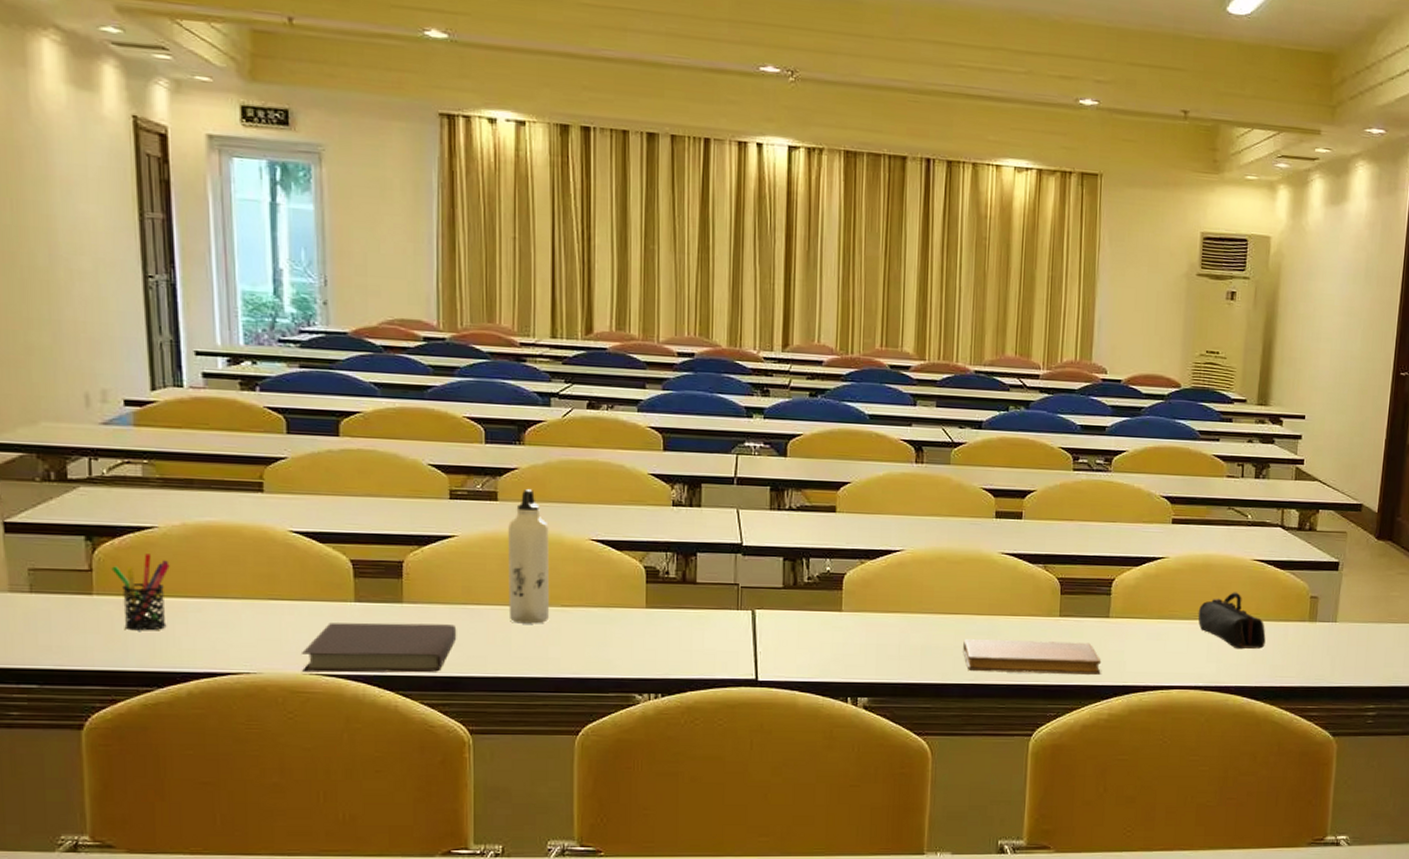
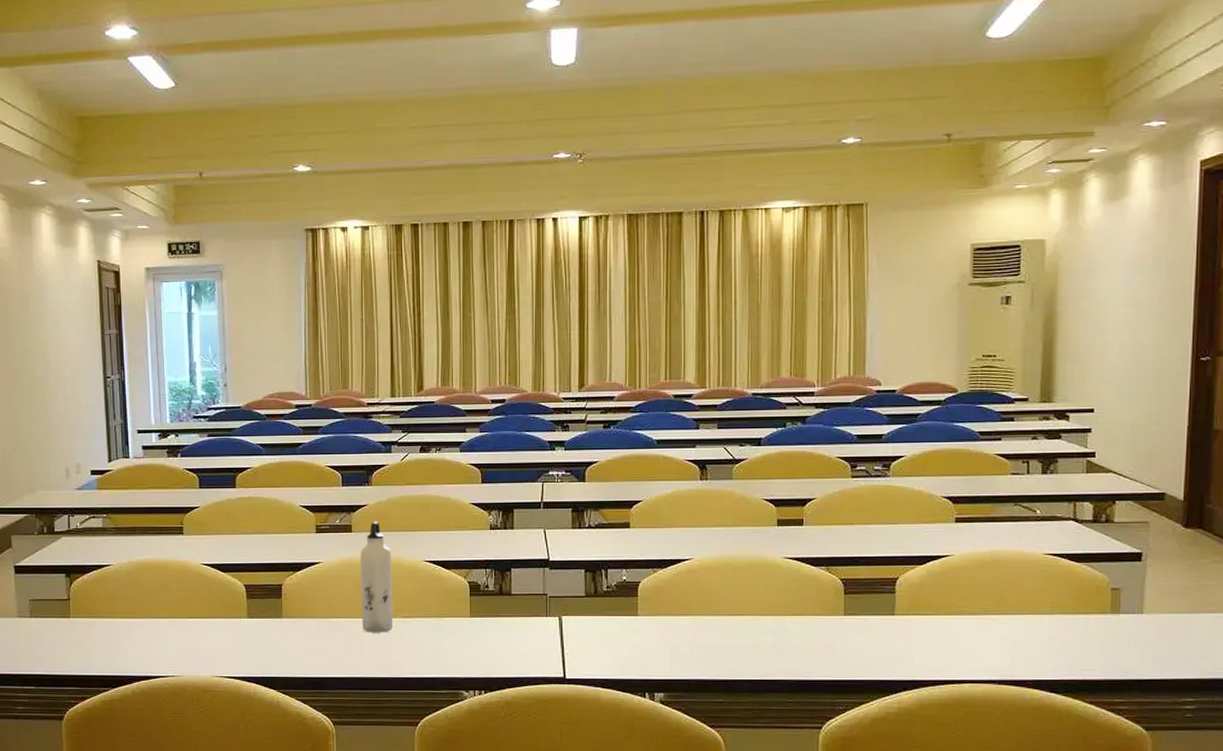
pen holder: present [111,553,170,631] -> none [82,585,120,645]
notebook: present [302,622,457,673] -> none [210,634,323,675]
notebook: present [963,639,1102,675] -> none [751,638,889,670]
pencil case: present [1198,592,1266,650] -> none [987,586,1063,643]

